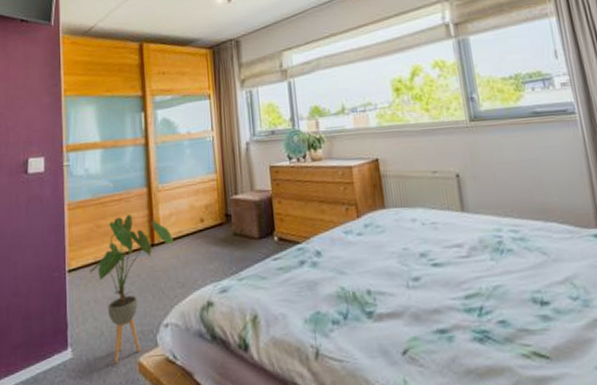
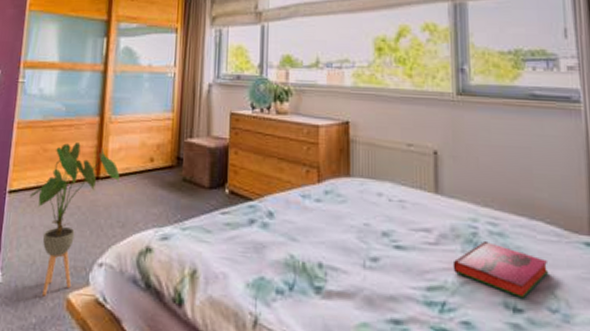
hardback book: none [484,247,567,292] -> present [452,242,549,299]

